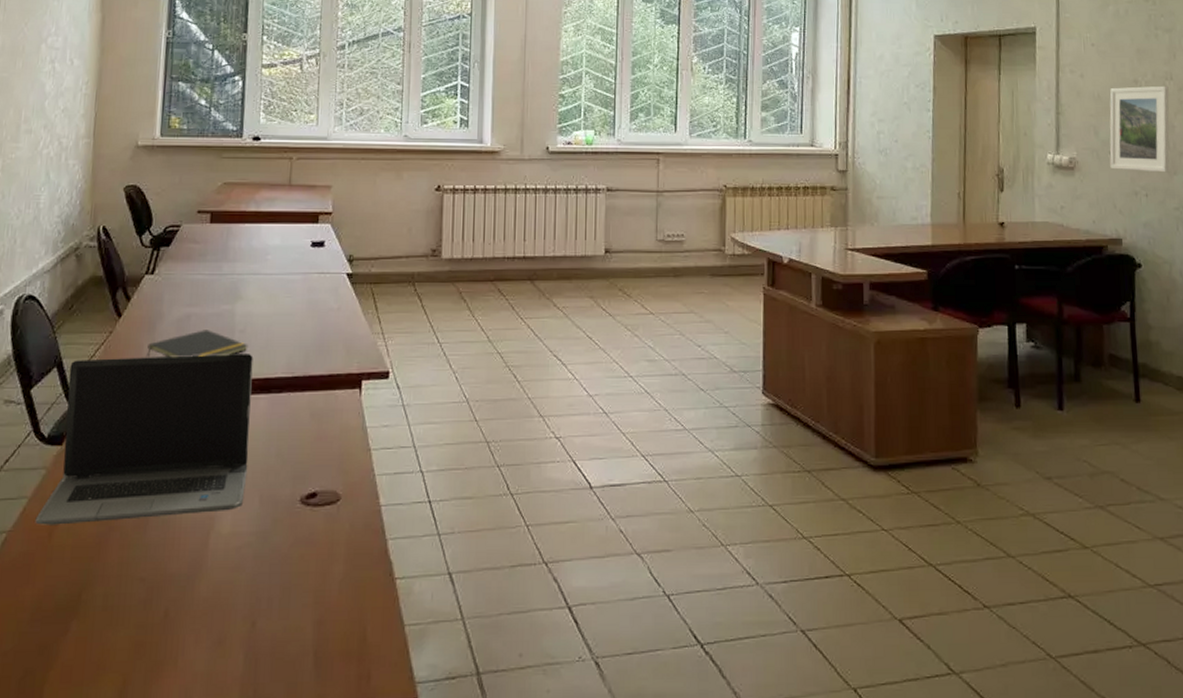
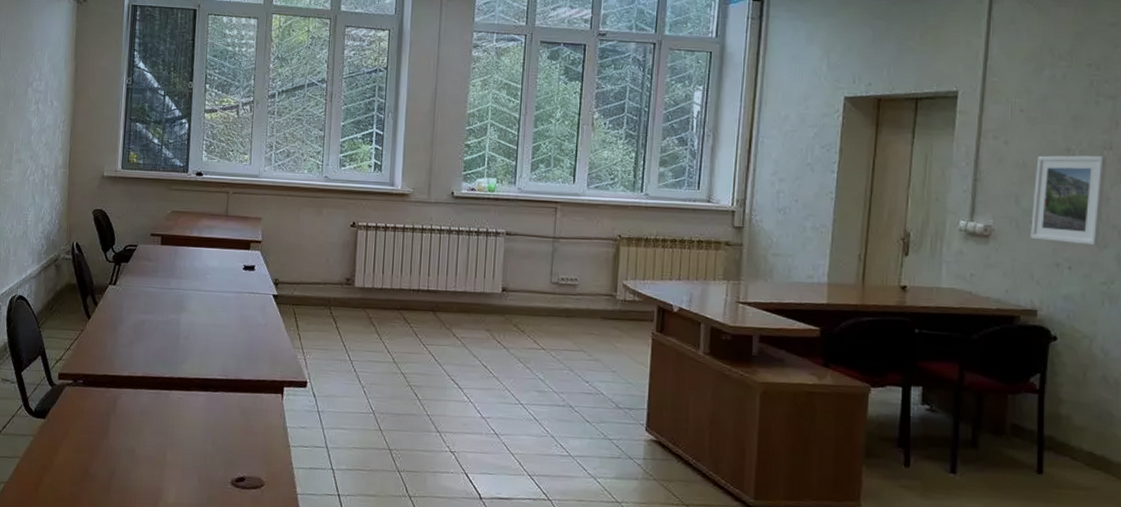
laptop computer: present [35,354,253,525] -> none [25,351,195,485]
notepad: present [147,330,249,358] -> none [110,334,191,357]

